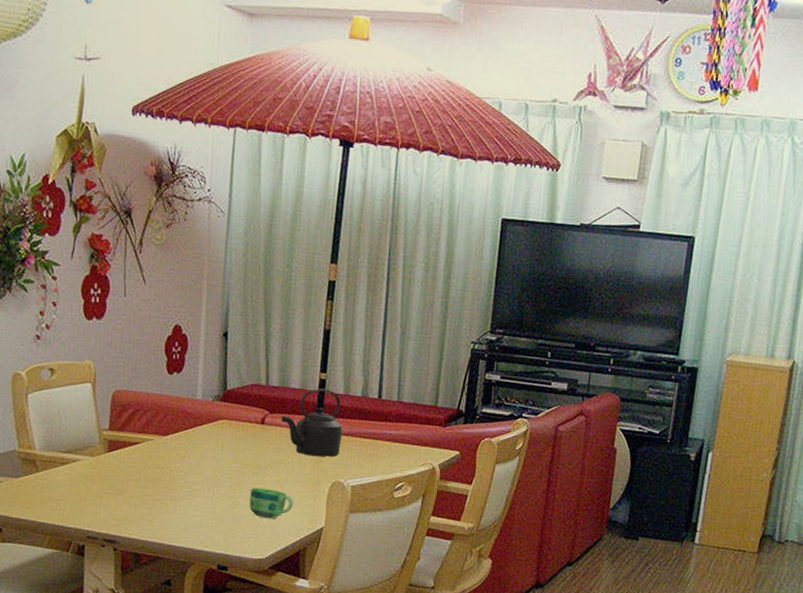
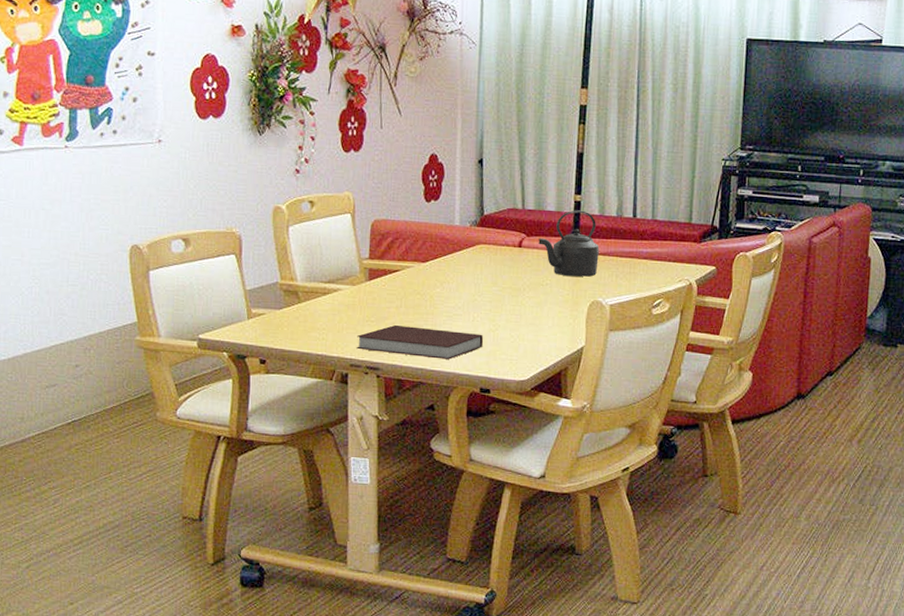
notebook: none [94,497,223,535] -> present [356,324,484,360]
cup: present [249,487,293,519] -> none [510,310,553,340]

